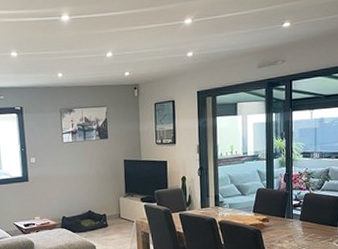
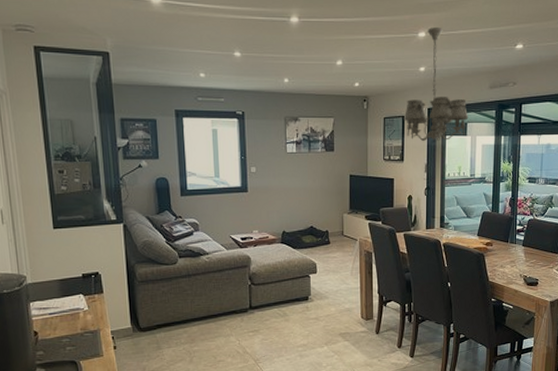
chandelier: none [173,12,239,124] -> present [403,26,469,142]

